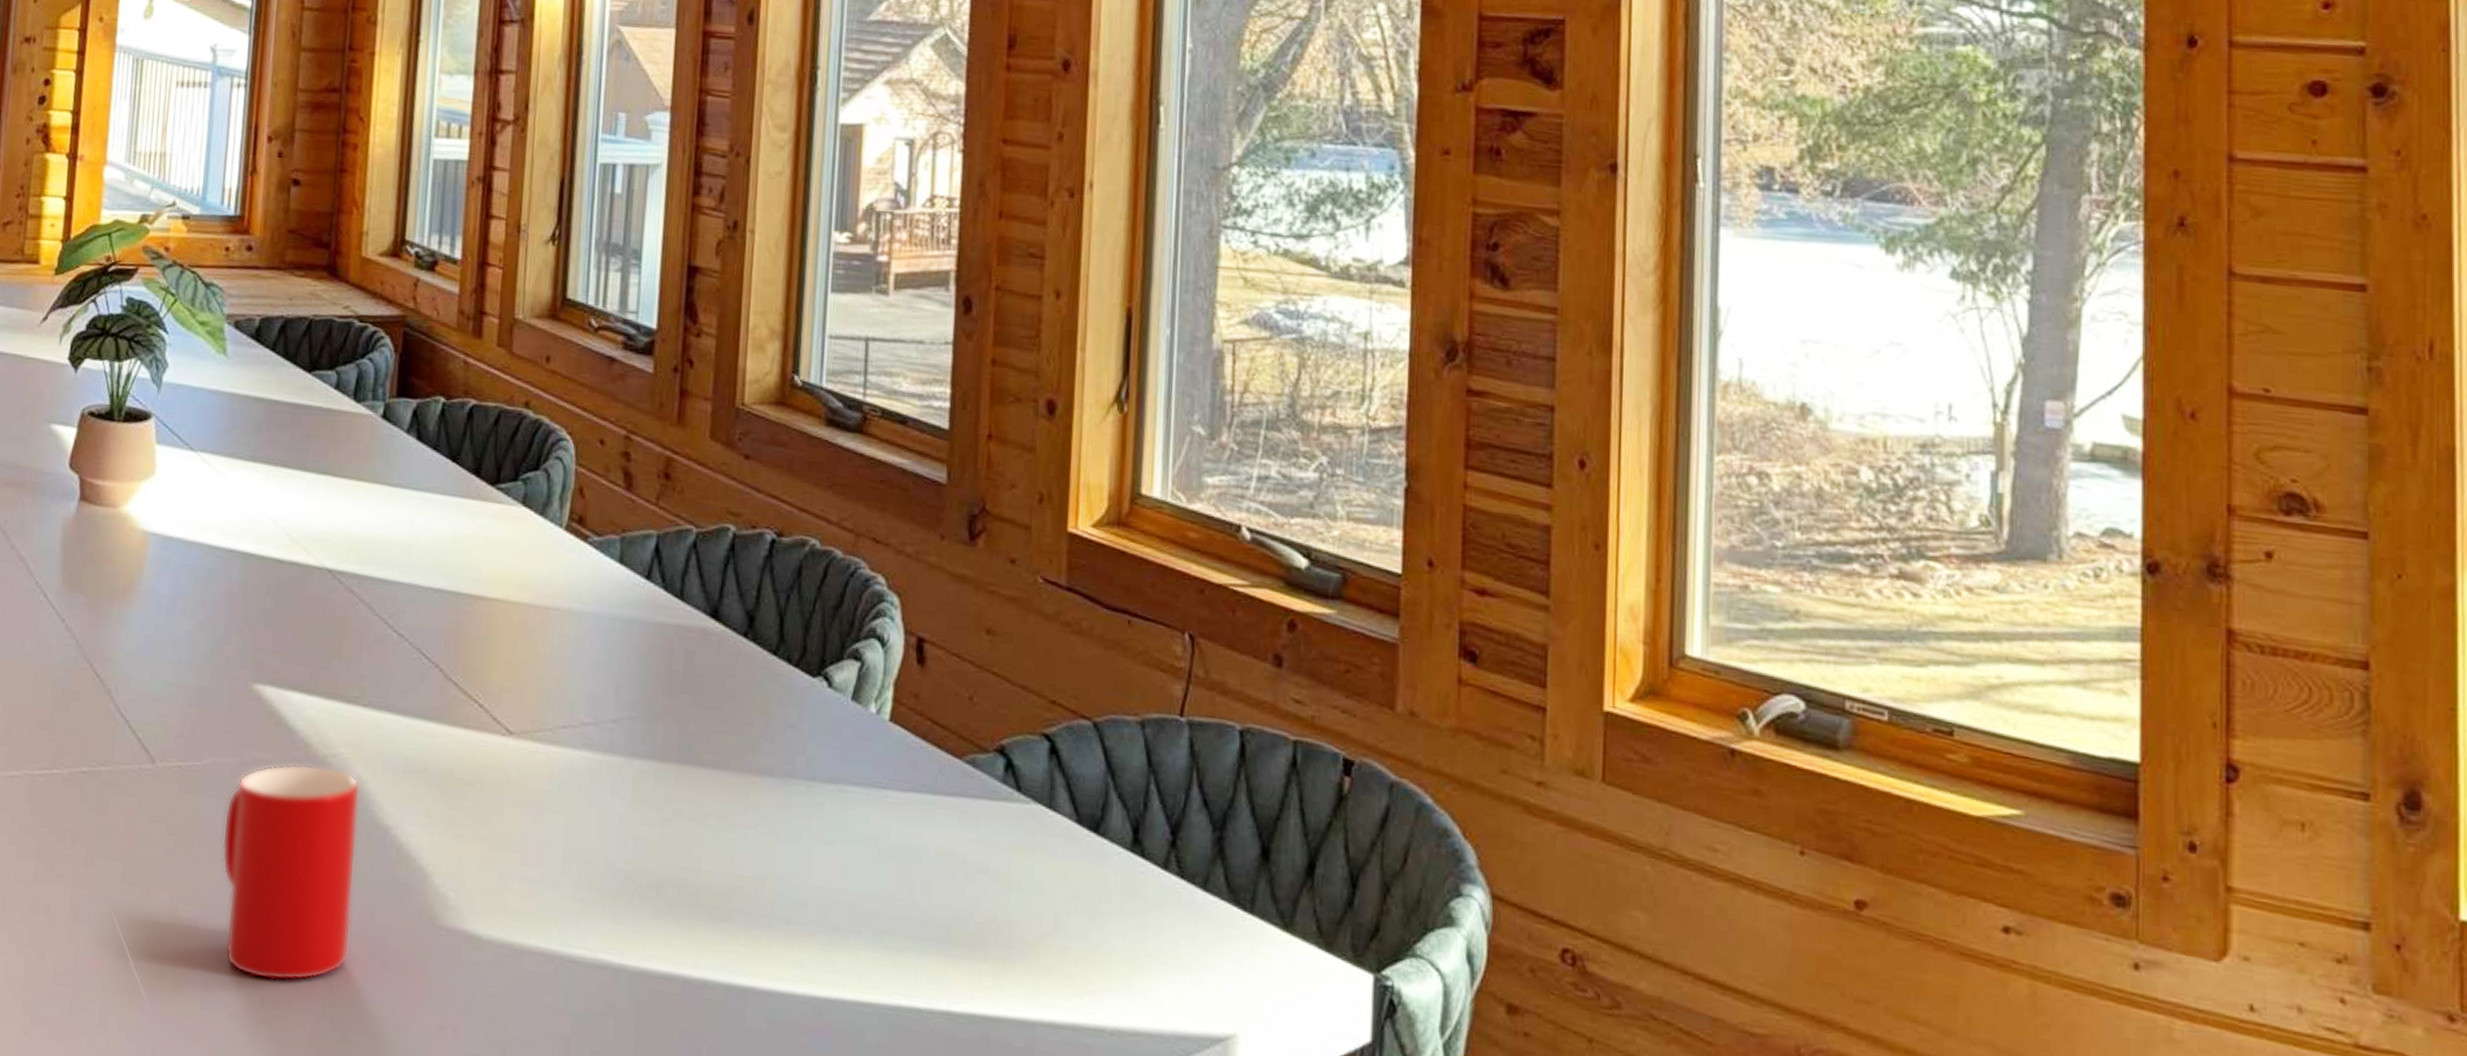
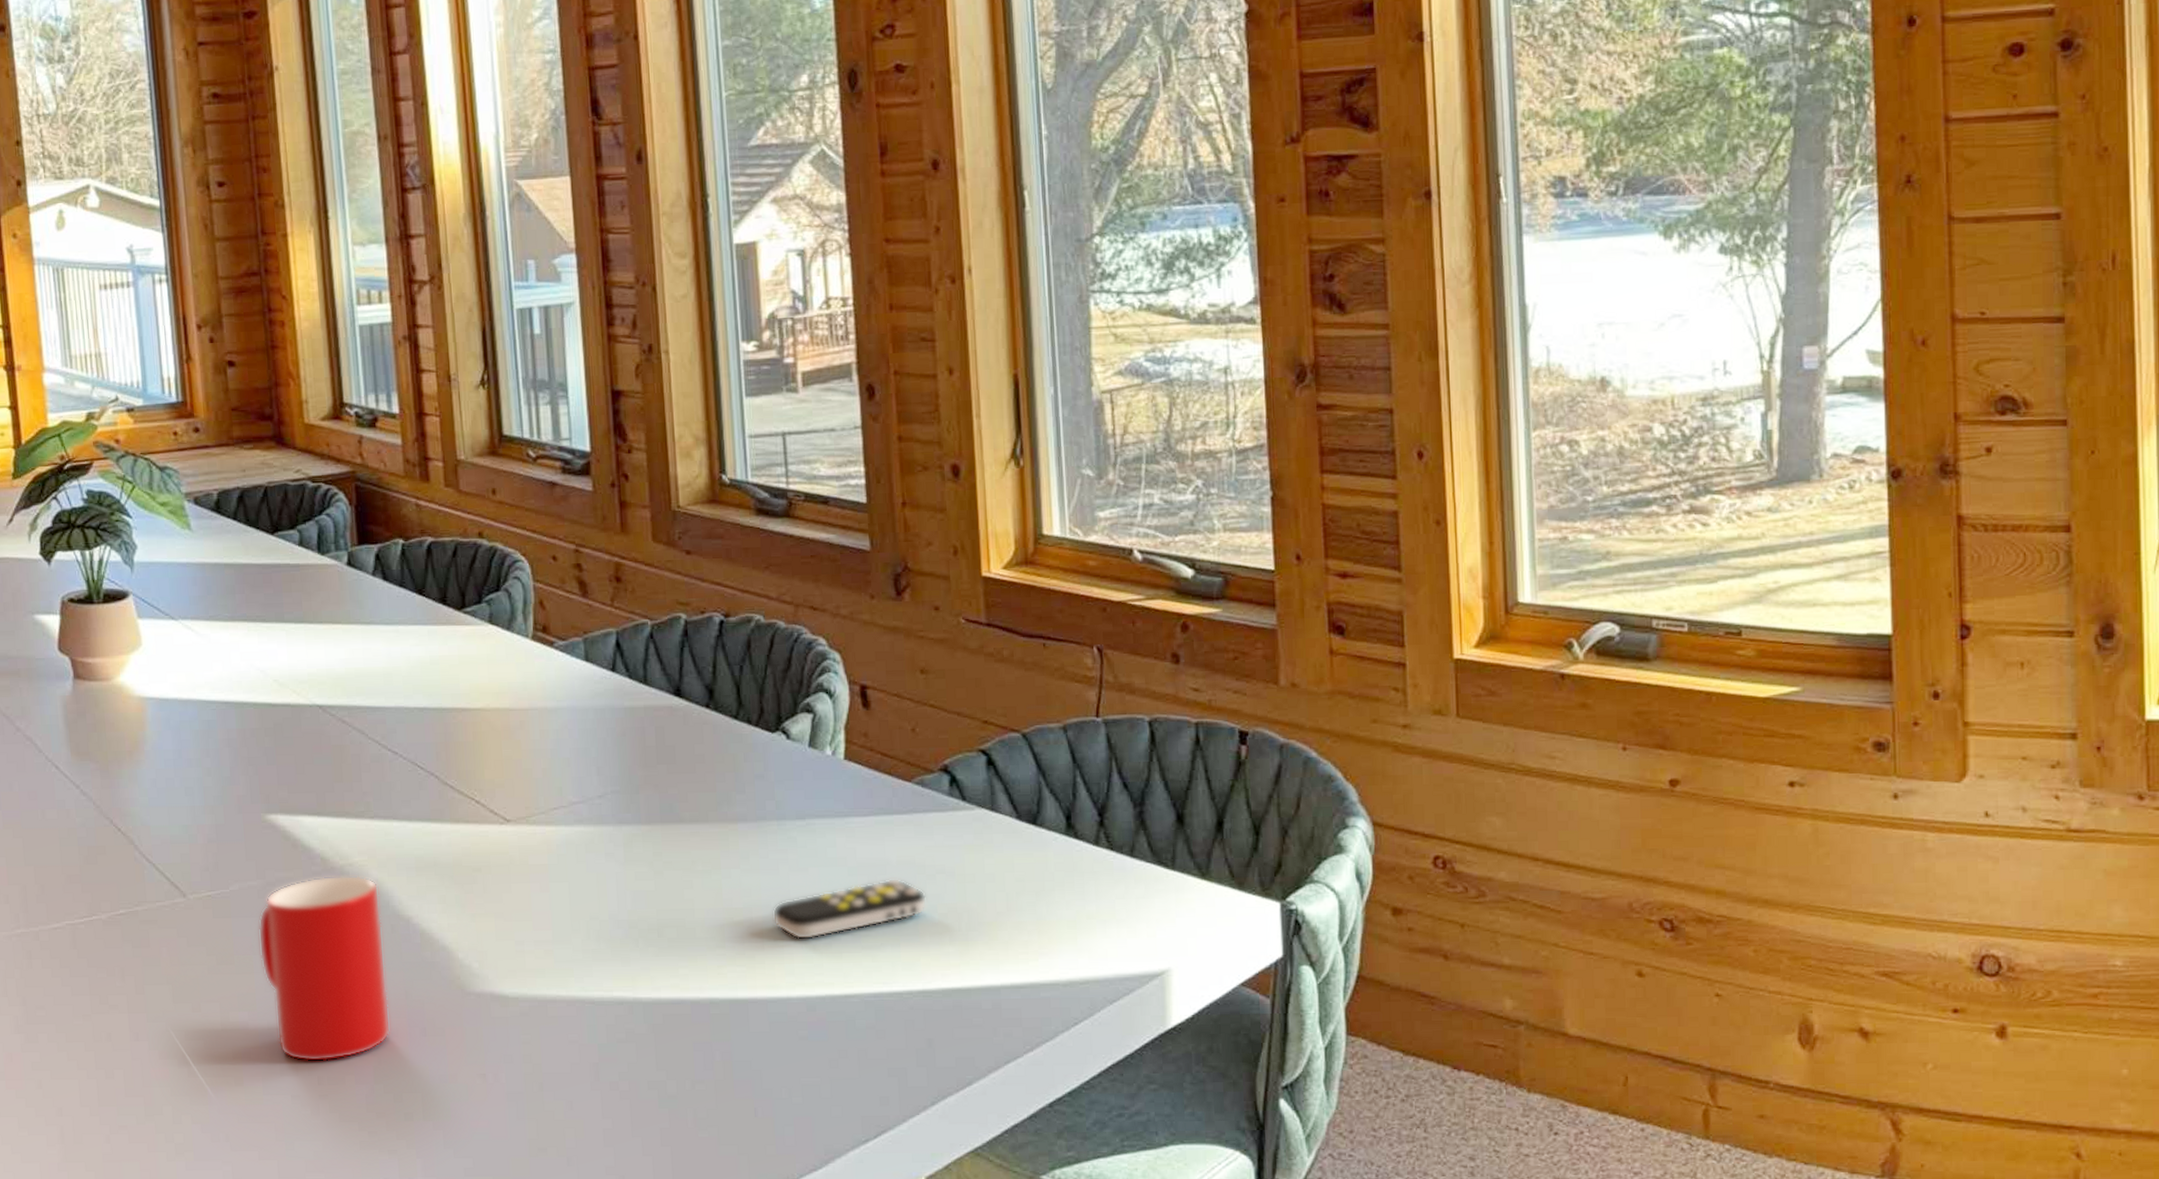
remote control: none [786,869,964,929] -> present [772,878,928,940]

